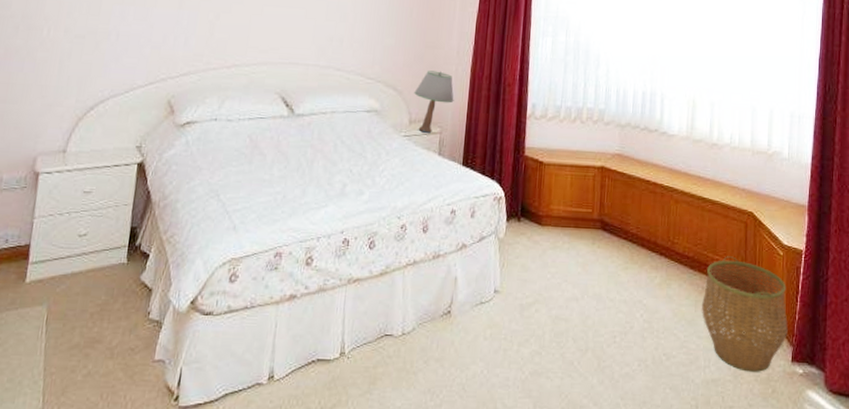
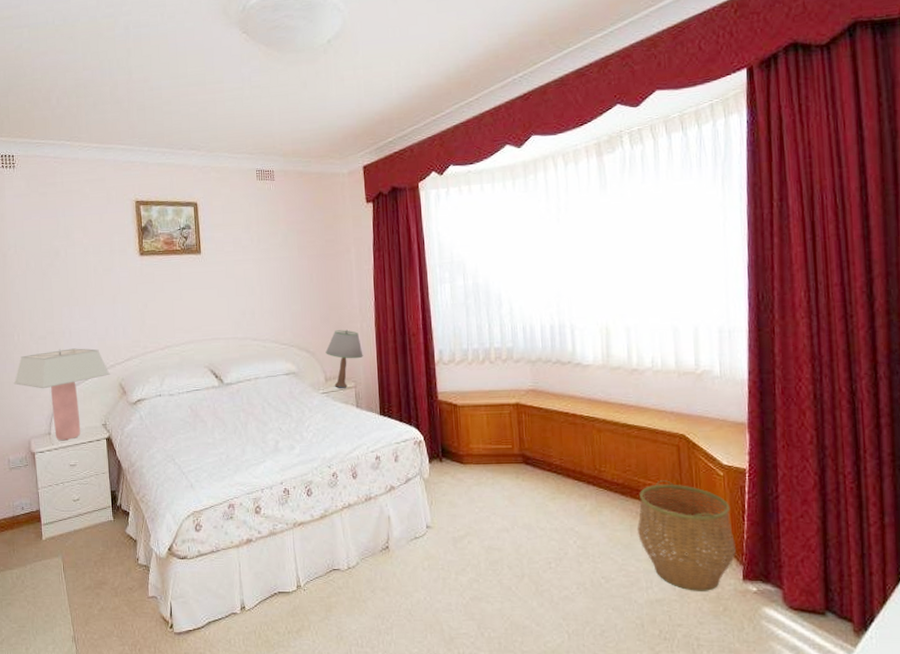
table lamp: none [29,52,158,161] -> present [13,348,110,440]

